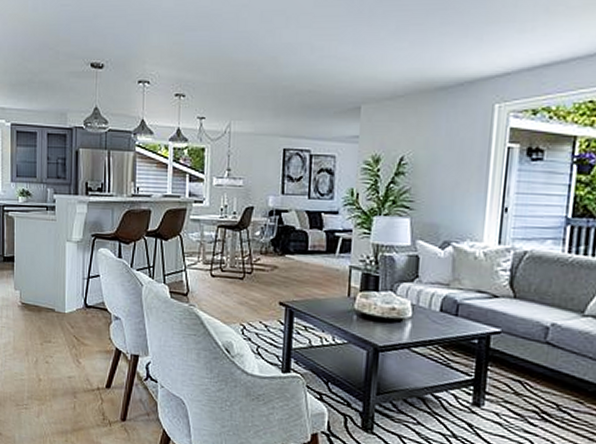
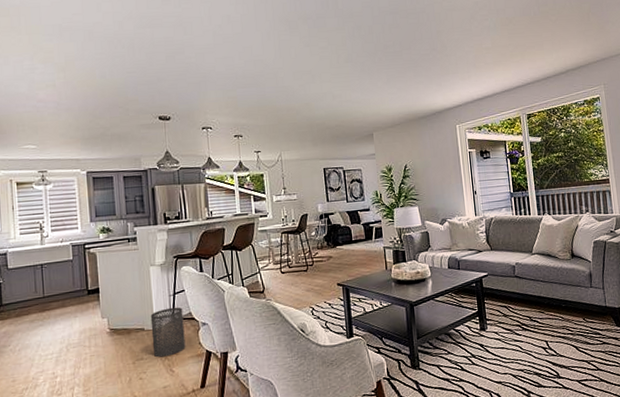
trash can: none [61,292,96,345] -> present [150,307,186,358]

